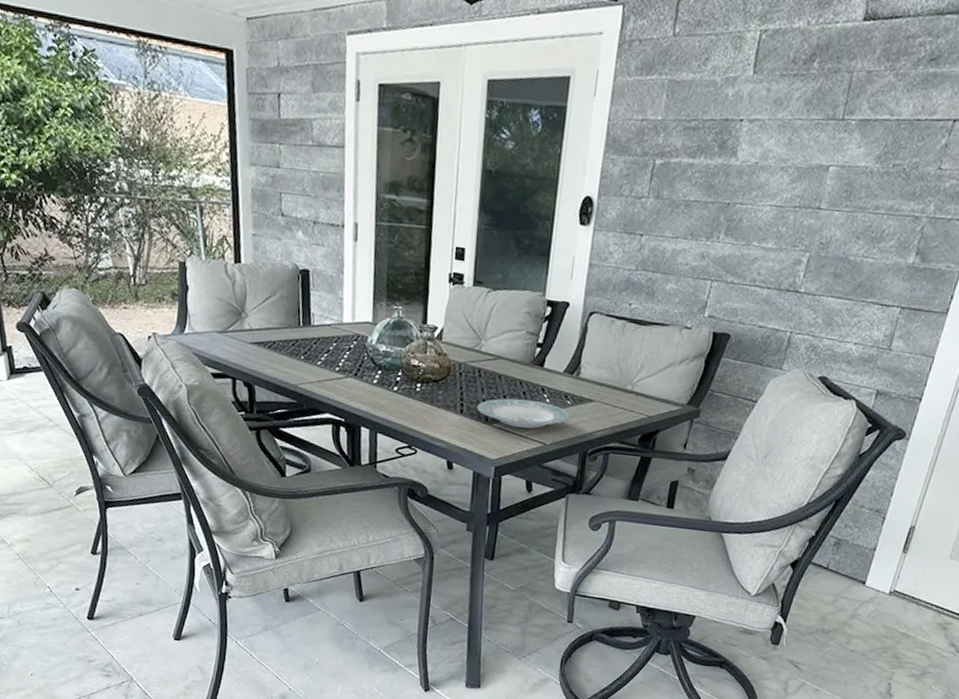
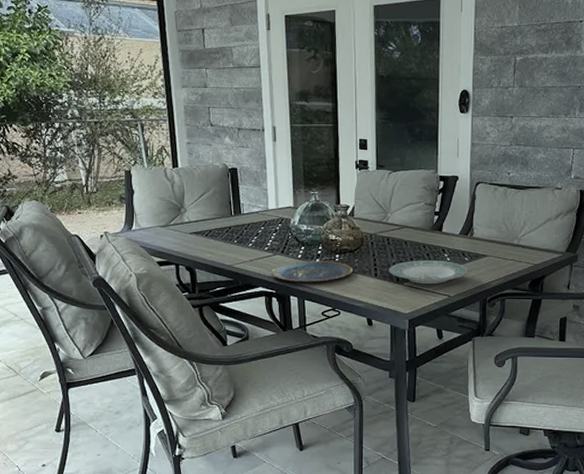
plate: none [341,387,435,414] -> present [271,261,353,283]

